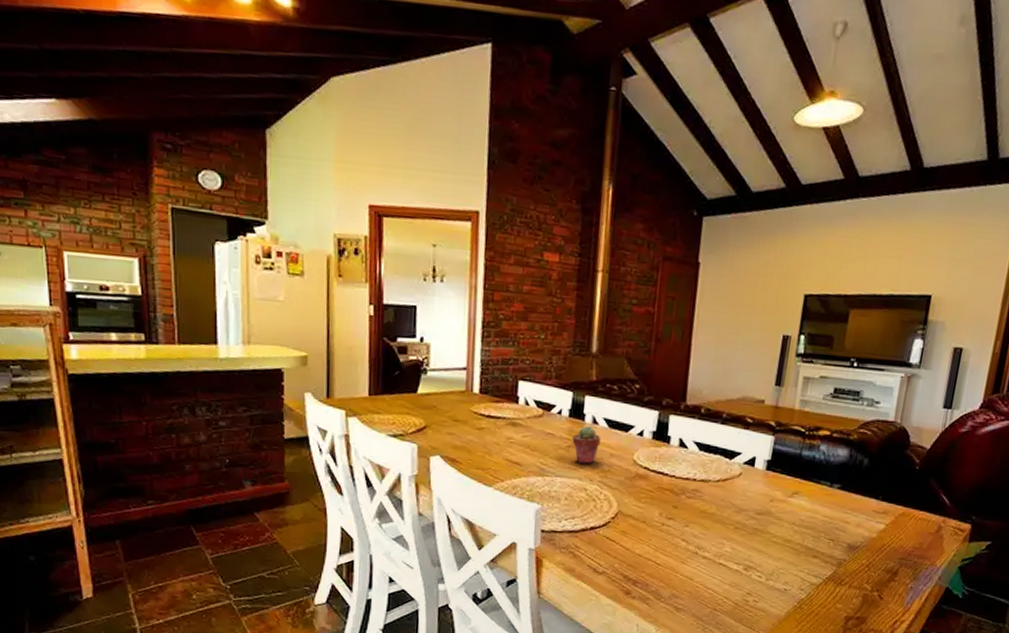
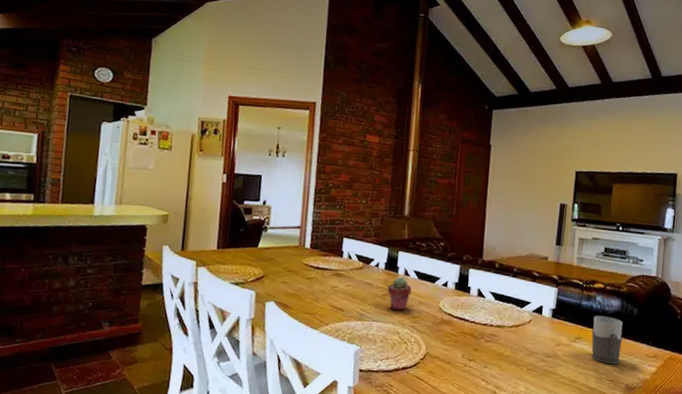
mug: none [809,466,850,522] -> present [591,315,623,365]

